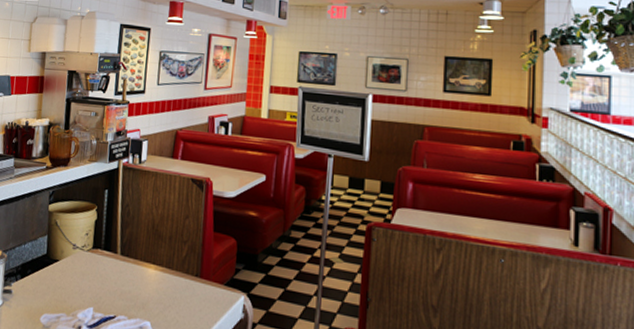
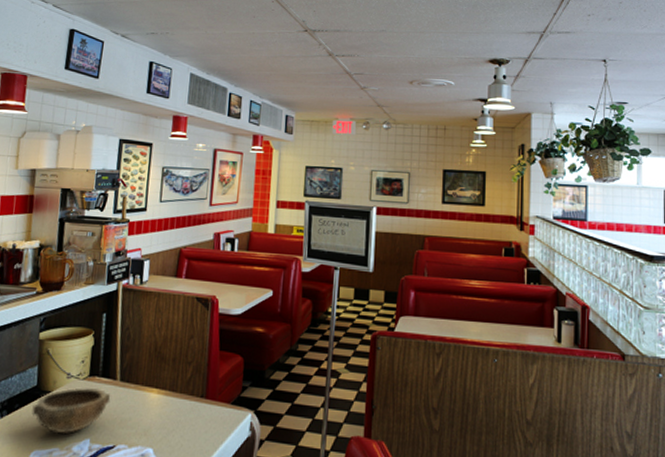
bowl: none [42,258,112,301] -> present [32,387,111,434]

